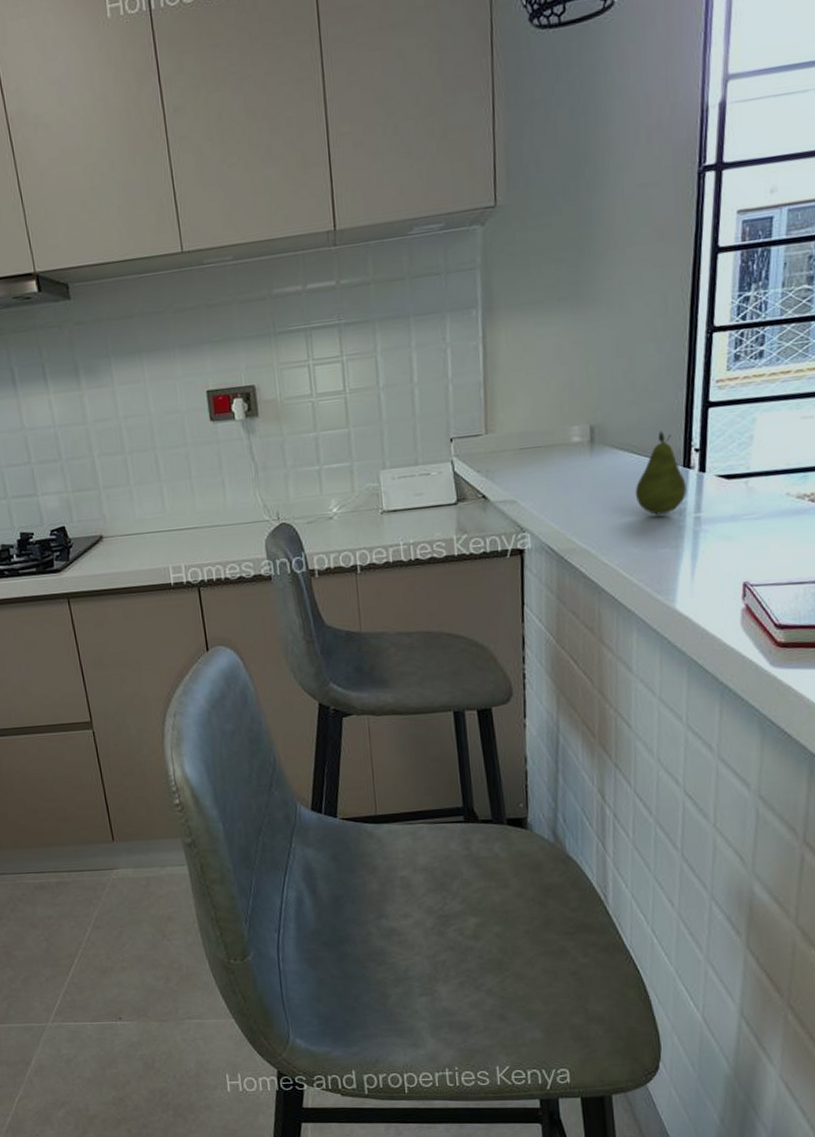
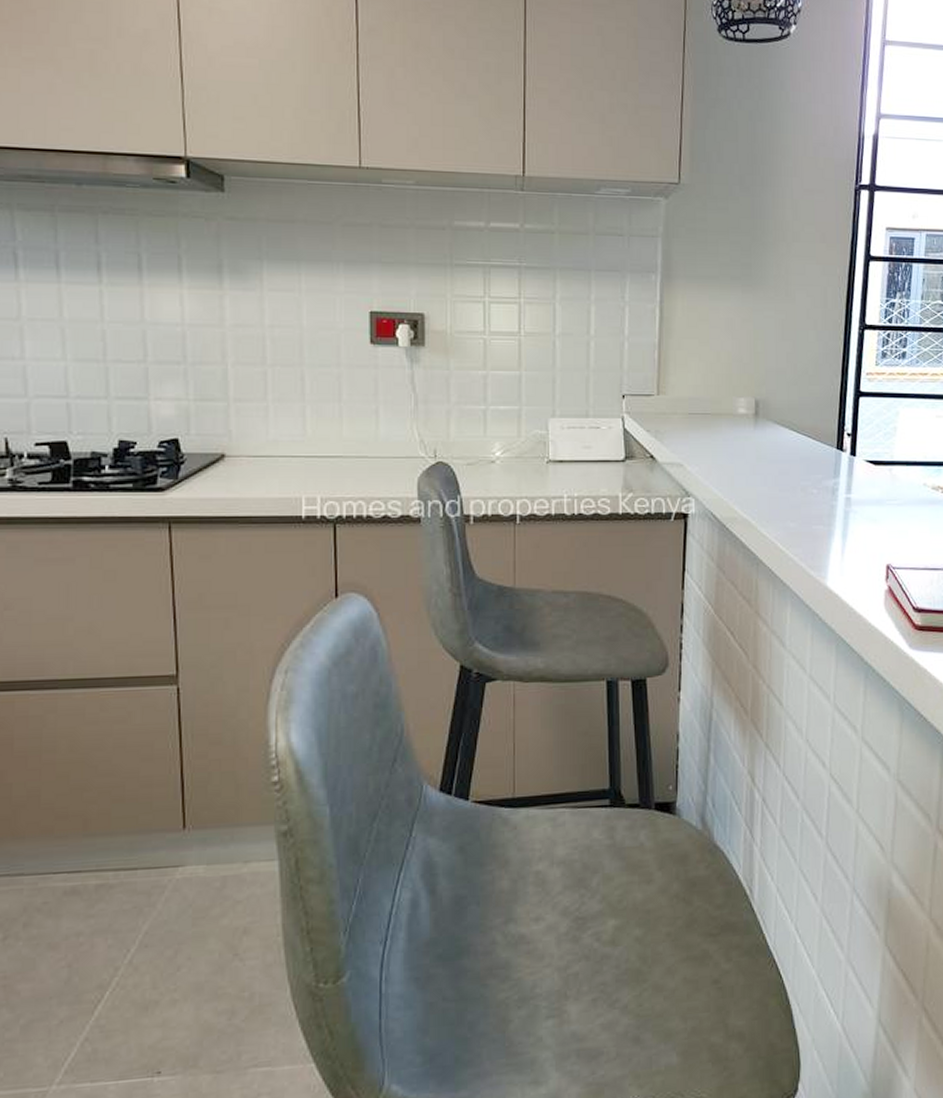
fruit: present [634,430,687,515] -> none [793,412,839,492]

